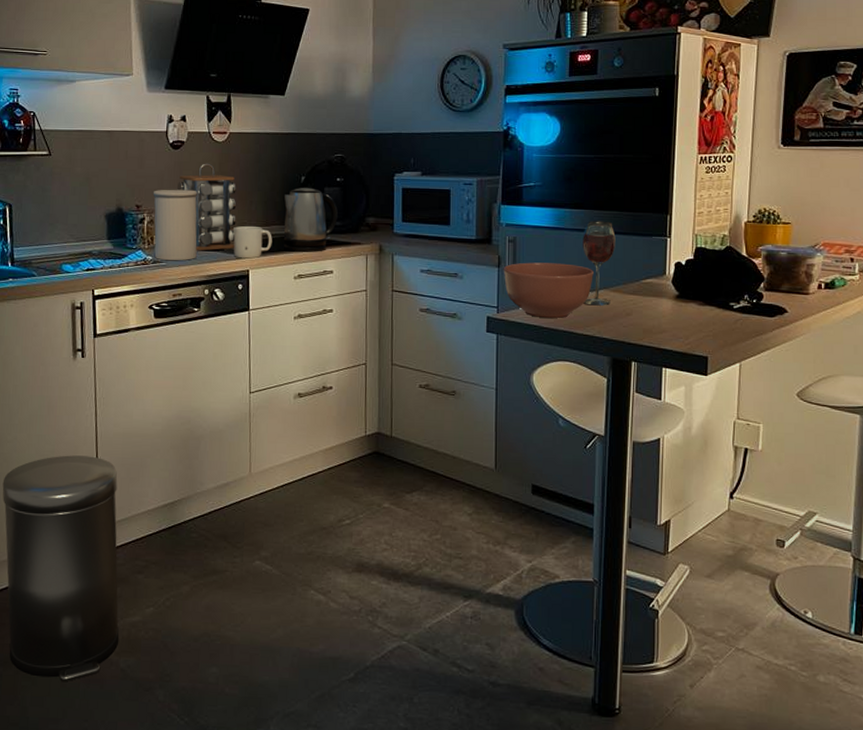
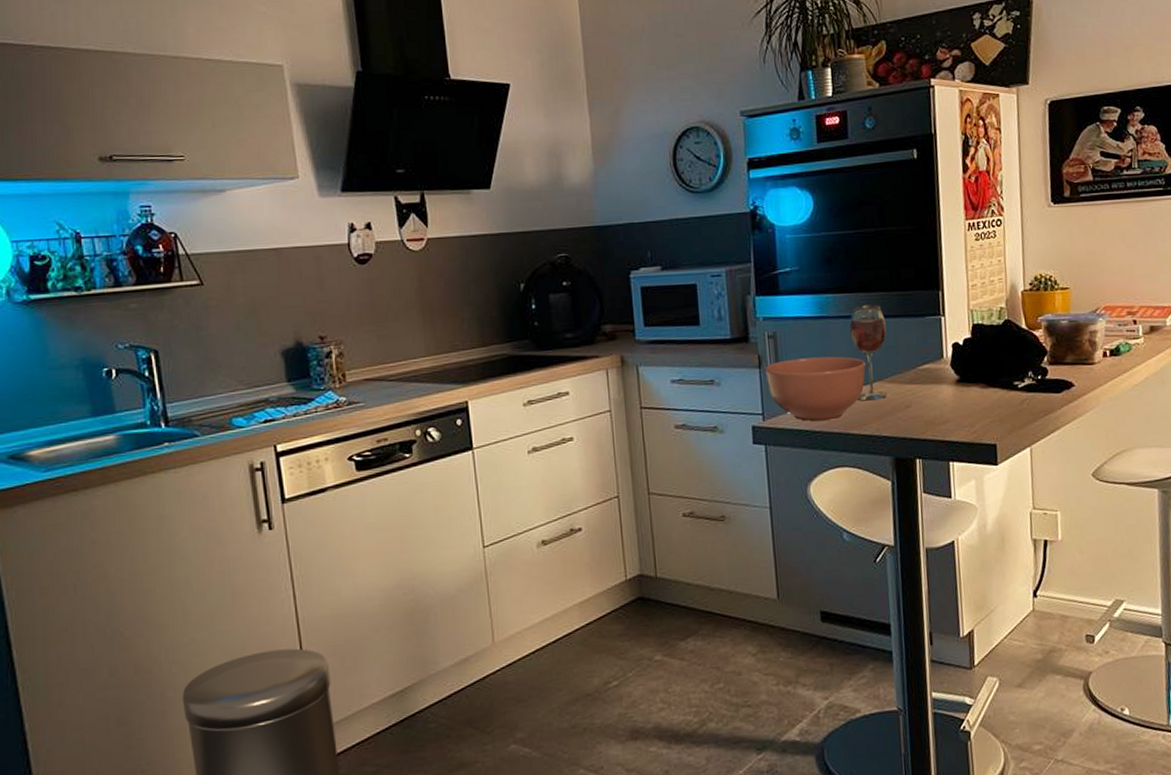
canister: present [154,189,197,261] -> none [340,311,402,401]
spice rack: present [177,163,236,252] -> none [369,277,448,385]
mug: present [233,225,272,259] -> none [444,347,493,389]
kettle: present [283,188,338,253] -> none [501,296,568,375]

